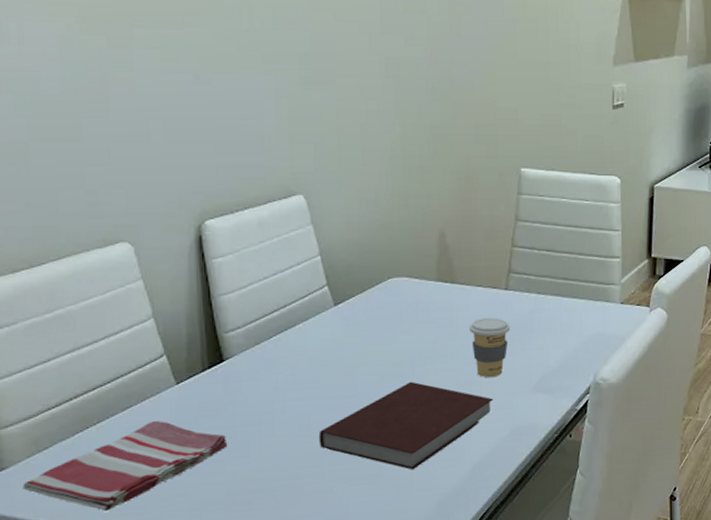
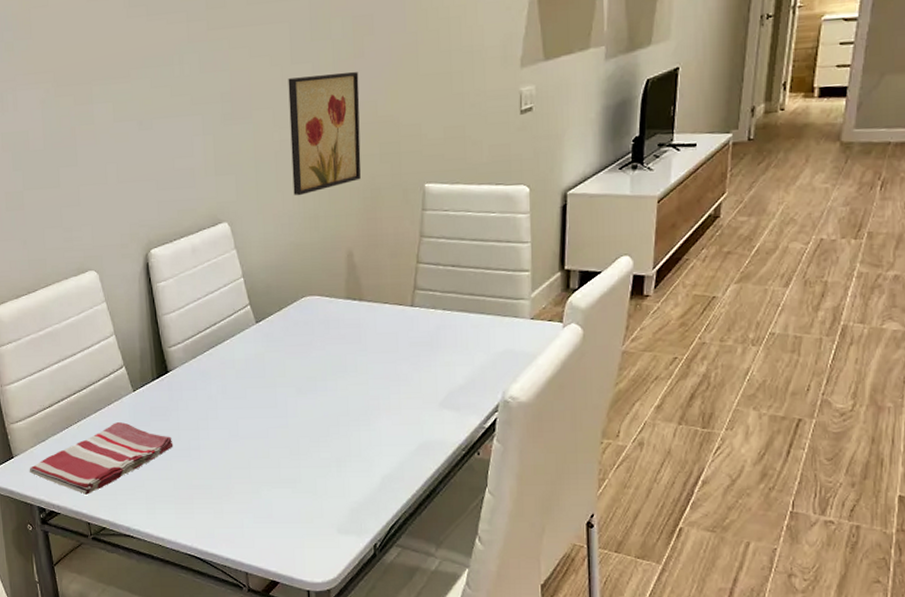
notebook: present [318,381,494,470] -> none [245,394,402,478]
wall art: none [377,48,456,172] -> present [288,71,361,196]
coffee cup: present [470,318,511,378] -> none [377,334,417,393]

